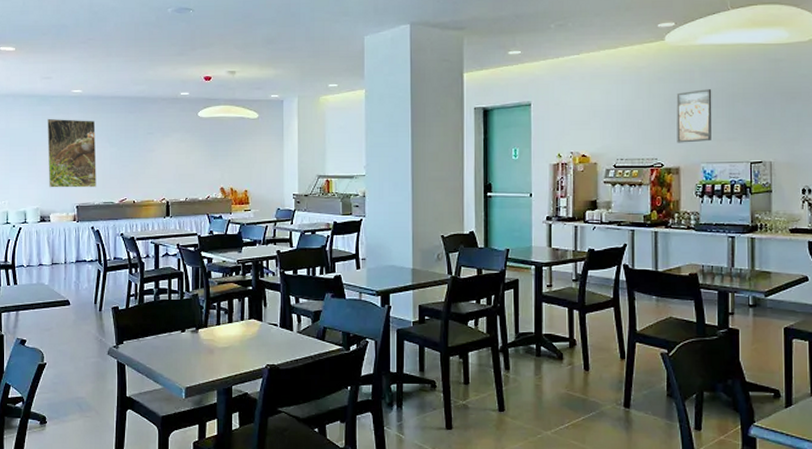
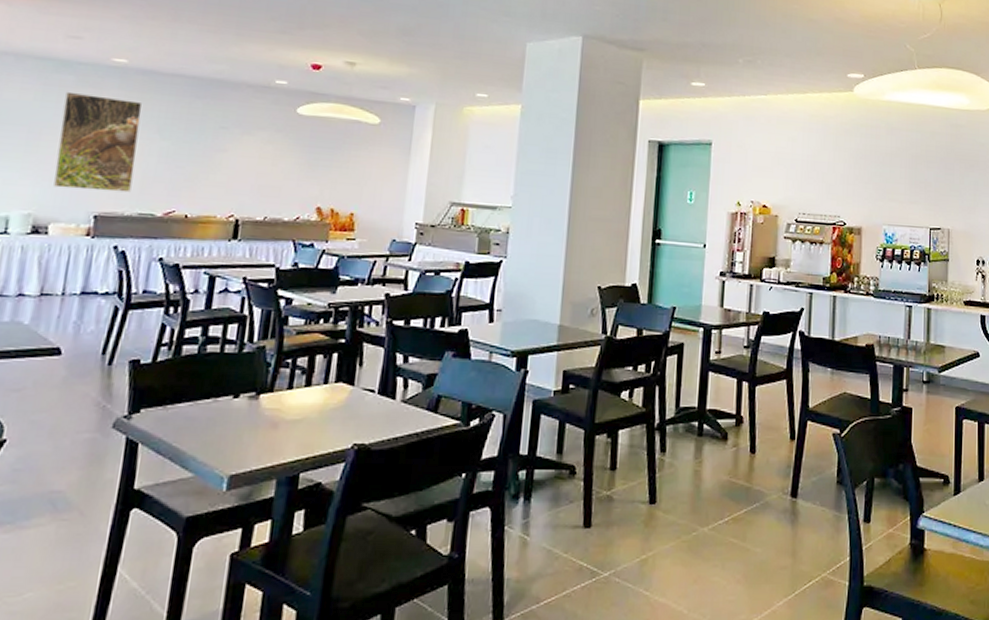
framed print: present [676,89,712,143] -> none [860,147,897,203]

